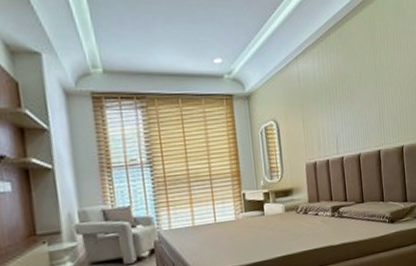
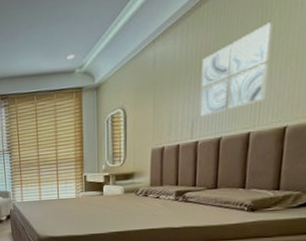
wall art: none [337,58,387,135] -> present [199,22,274,118]

